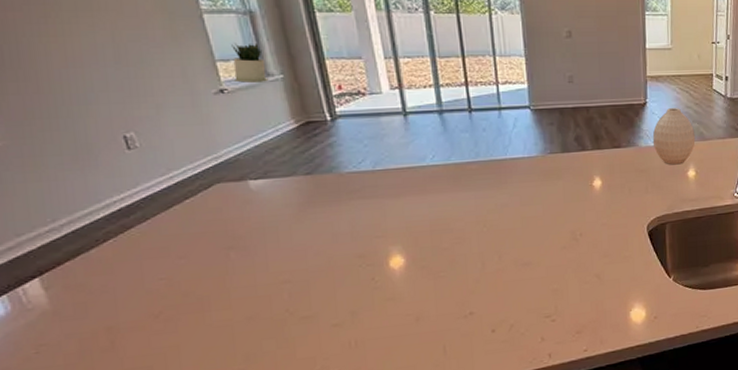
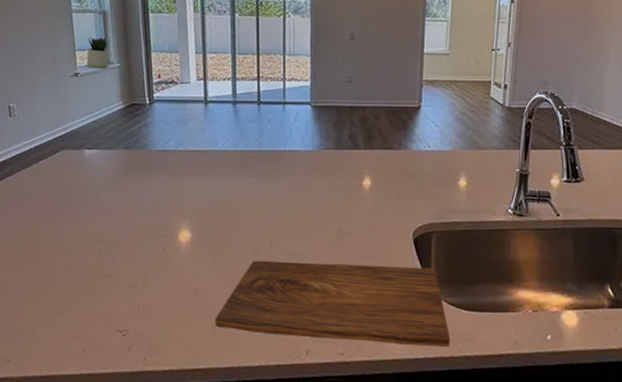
cutting board: none [444,256,689,349] -> present [214,260,451,347]
vase: present [652,108,696,165] -> none [424,114,469,172]

